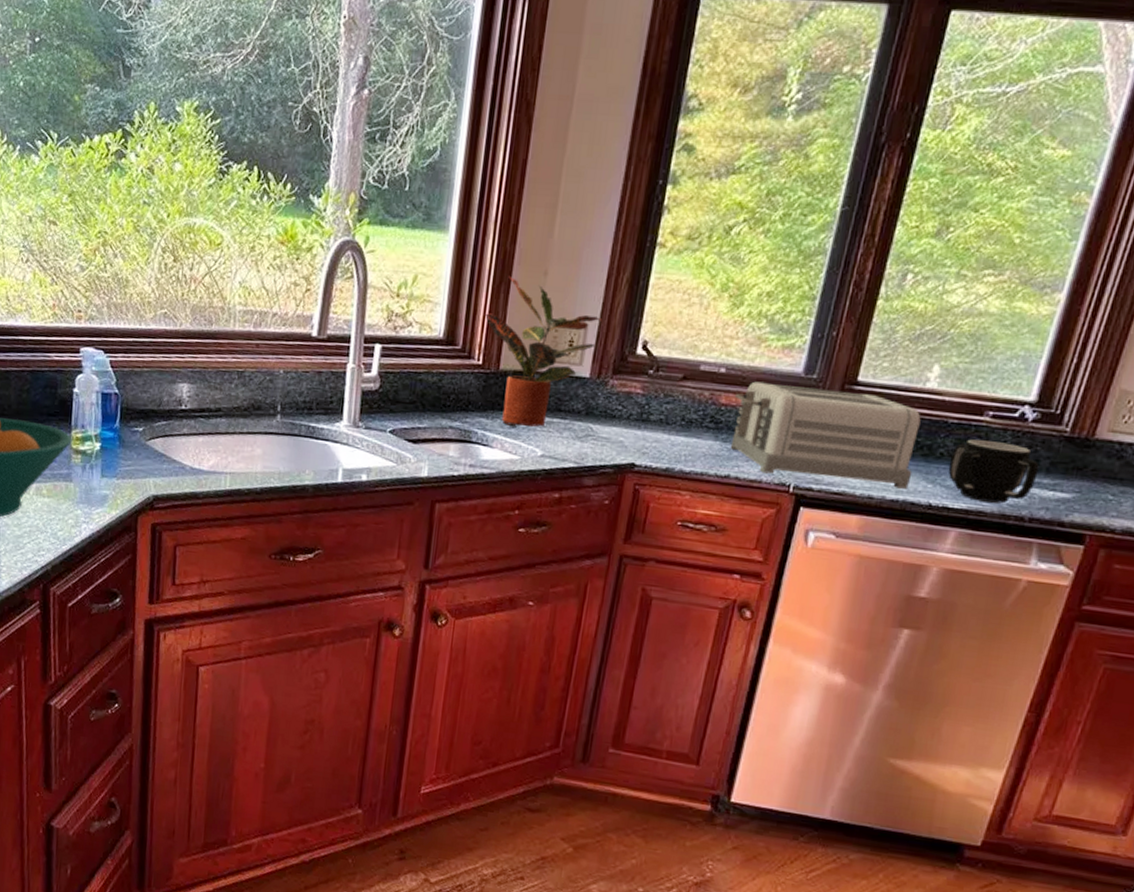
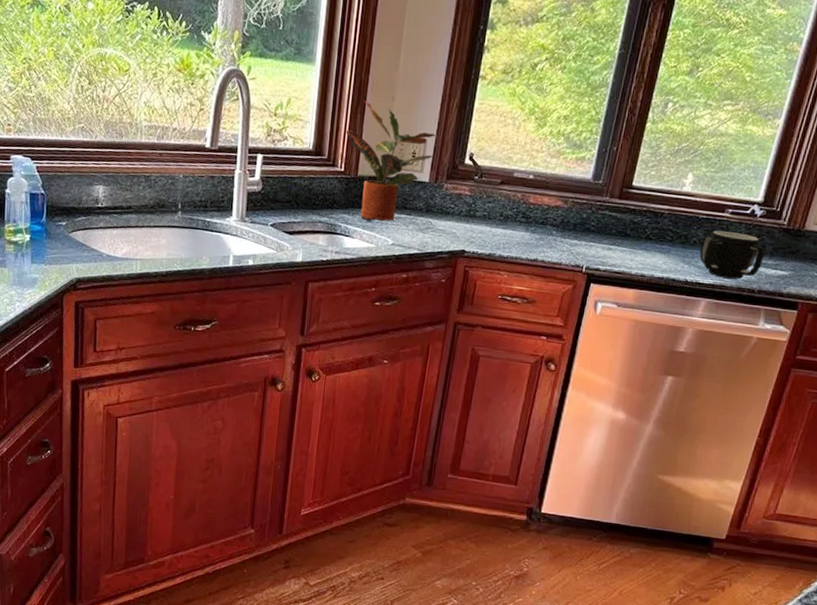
toaster: present [731,381,921,489] -> none [538,185,680,269]

